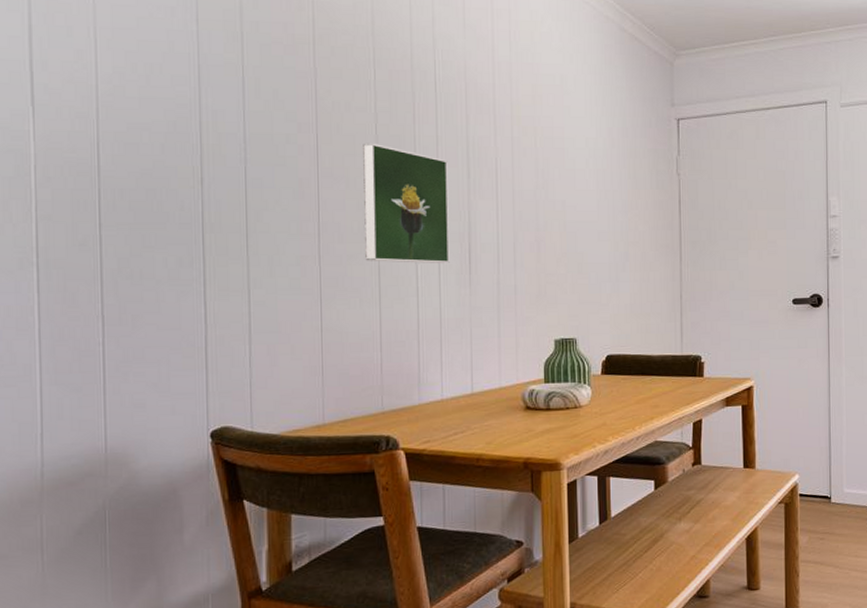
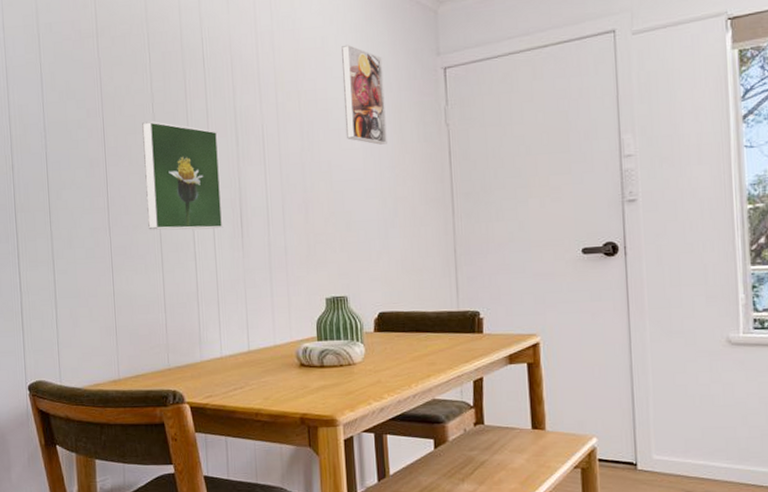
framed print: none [580,85,621,188] -> present [342,44,387,145]

